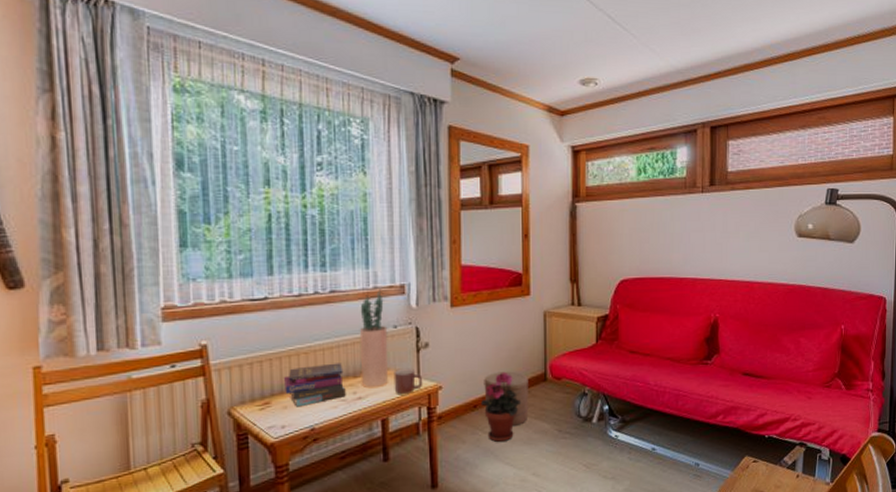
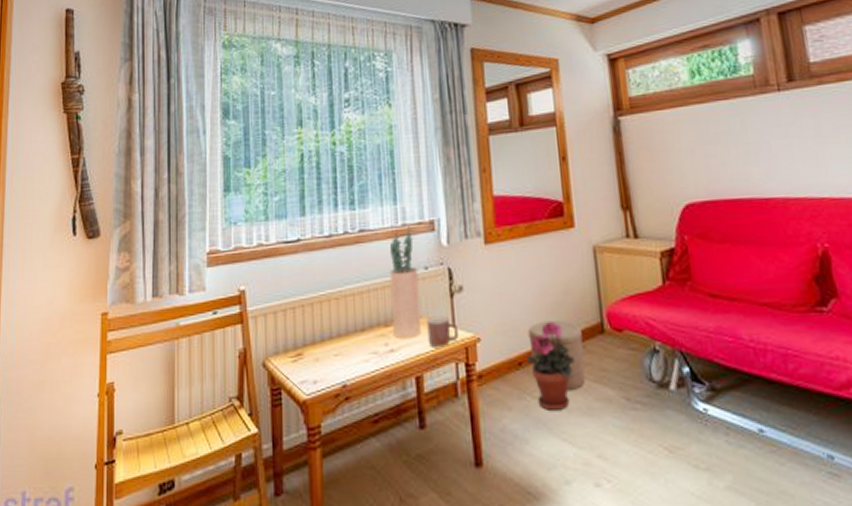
books: present [283,363,346,407] -> none [314,309,377,360]

